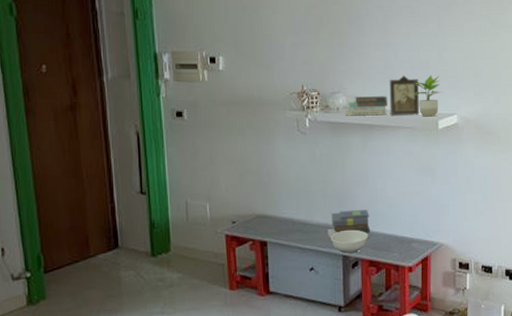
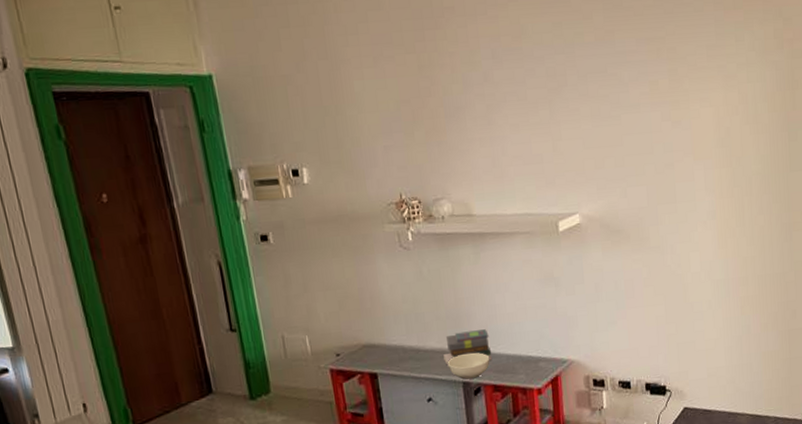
books: present [345,96,387,116] -> none [452,198,499,225]
photo frame: present [389,75,419,115] -> none [499,173,536,220]
potted plant: present [411,75,442,117] -> none [525,170,560,219]

